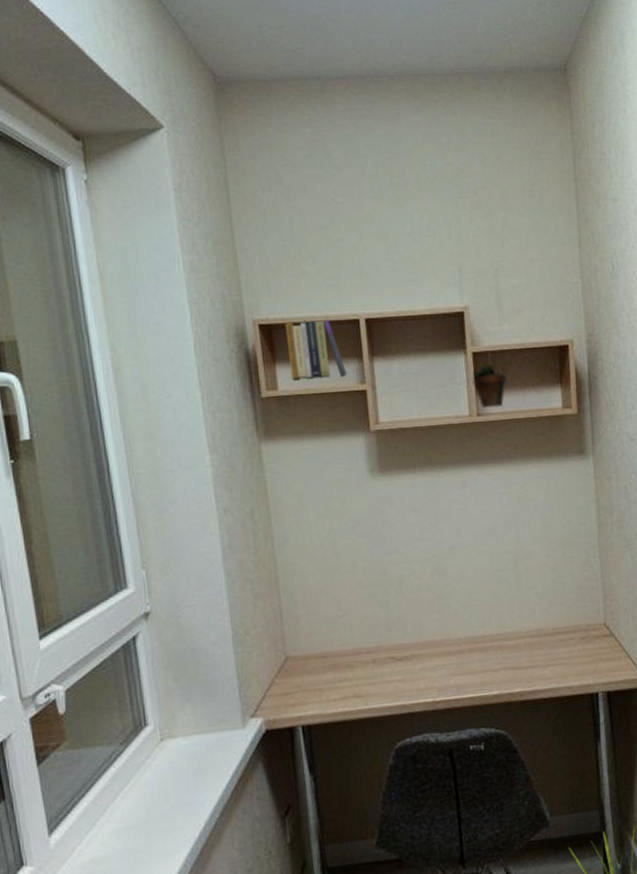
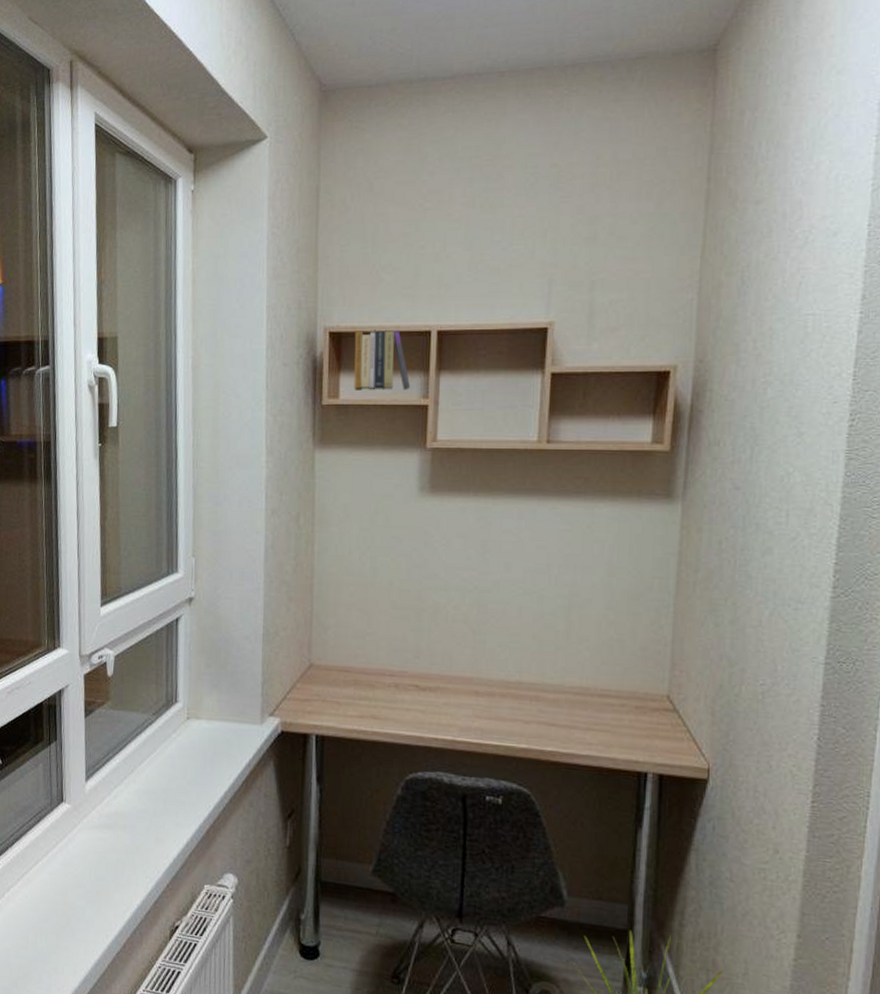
succulent plant: present [472,350,507,408] -> none [546,372,589,436]

